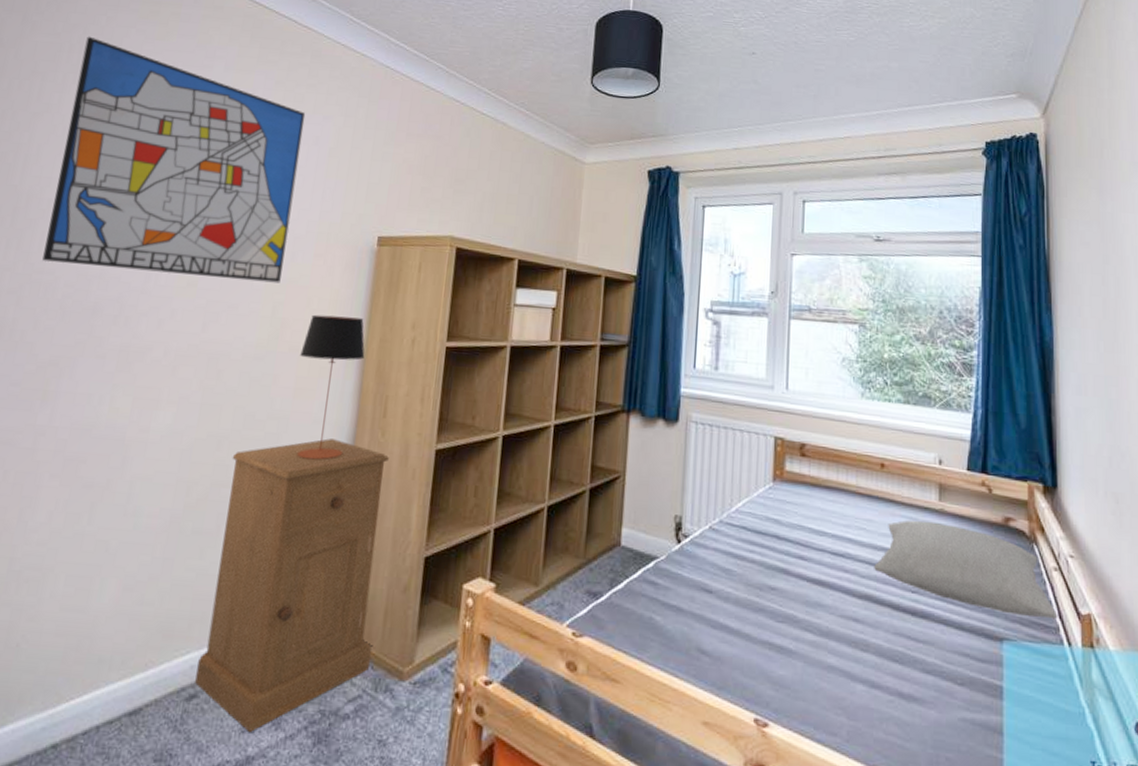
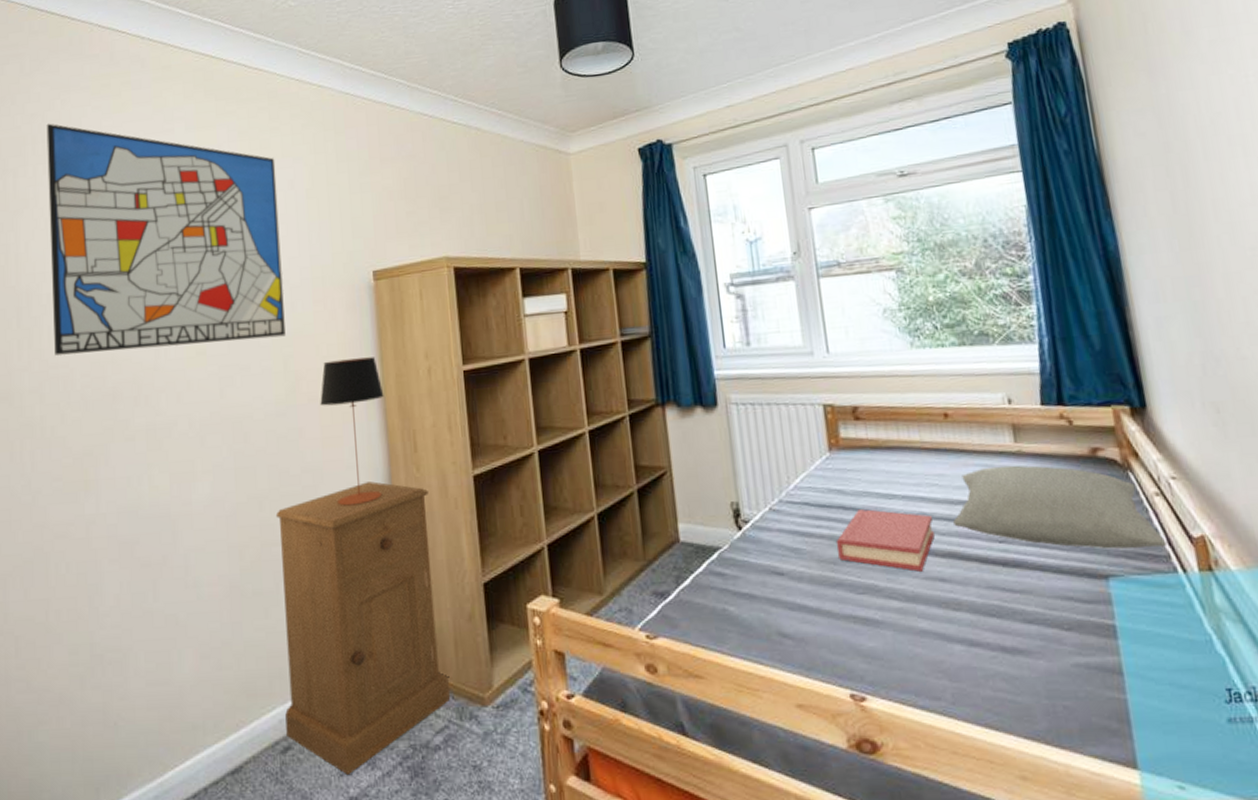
hardback book: none [765,541,855,609] -> present [837,509,935,572]

